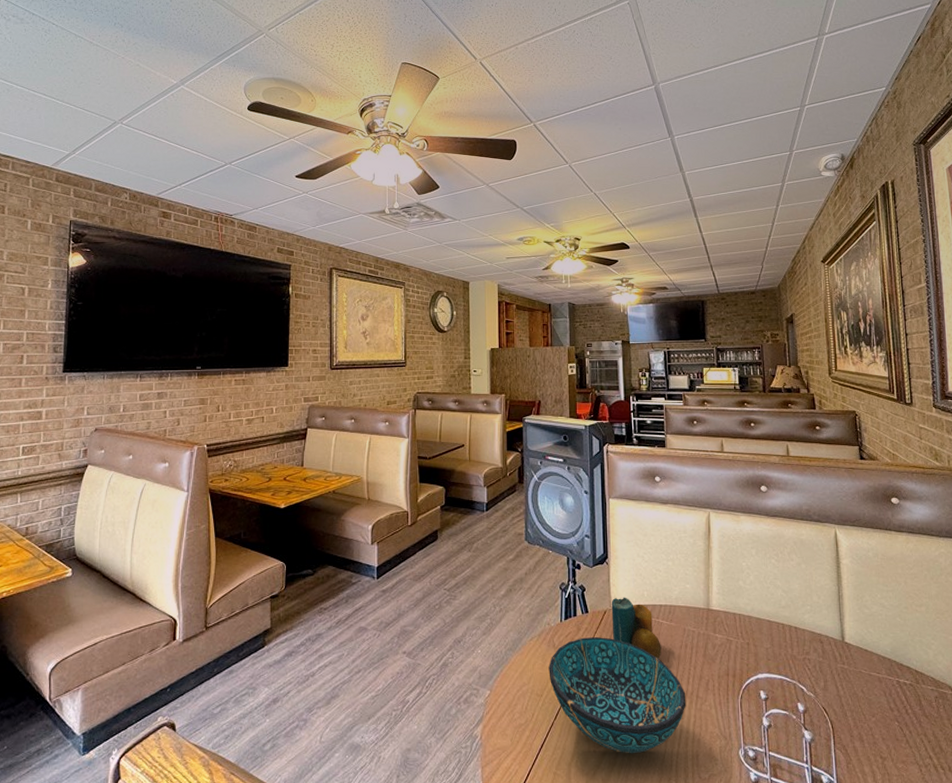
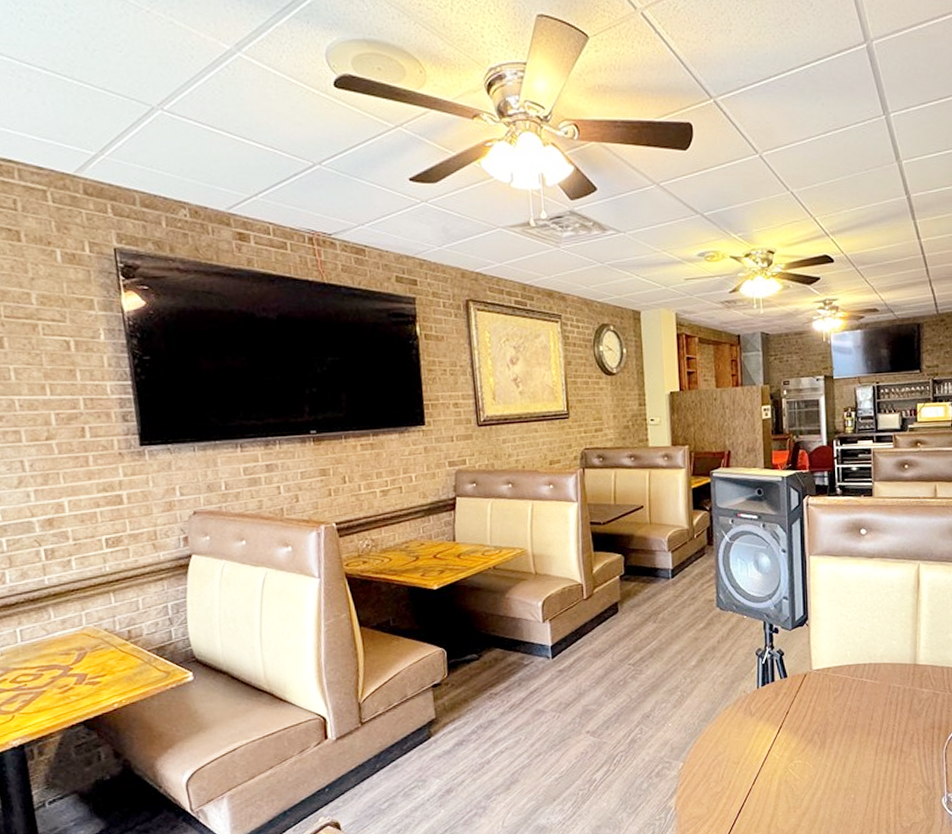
decorative bowl: present [548,637,686,754] -> none [745,700,890,811]
candle: present [611,597,662,659] -> none [812,658,865,718]

